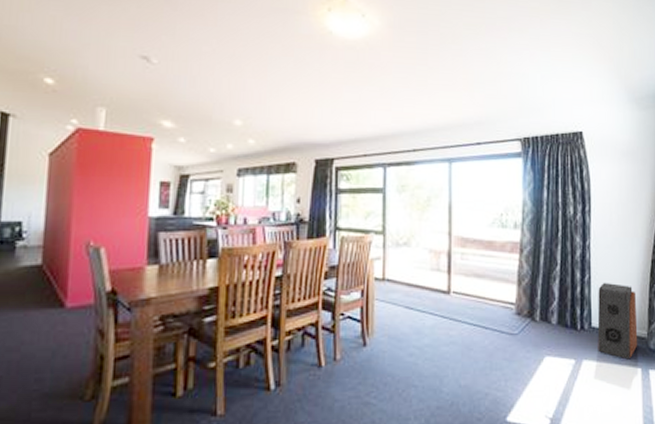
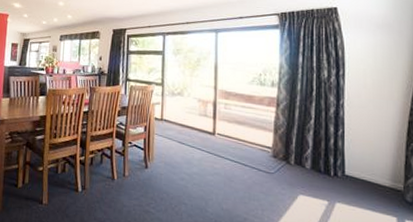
speaker: present [597,282,638,360] -> none [351,137,394,208]

